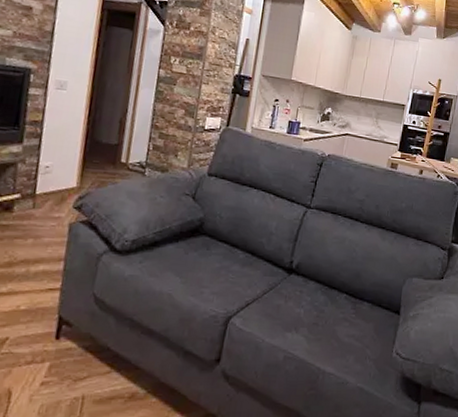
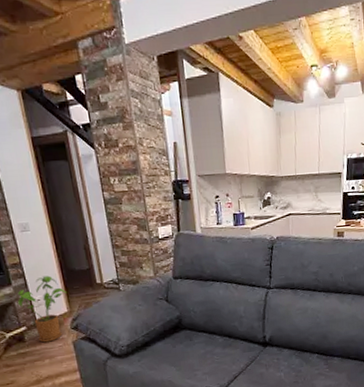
house plant: none [21,141,83,218] -> present [17,275,67,343]

